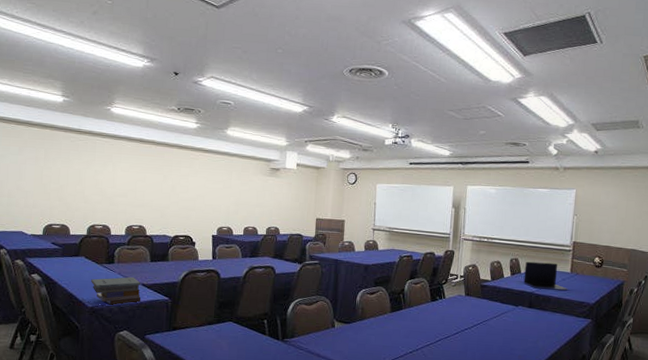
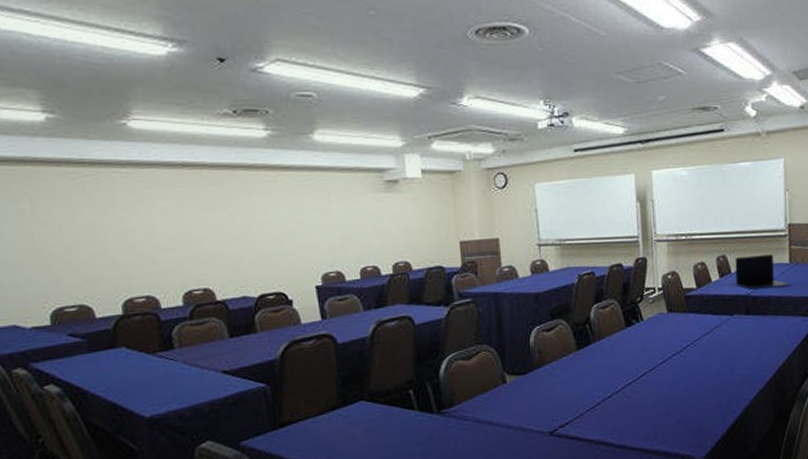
books: present [91,276,141,306] -> none [142,363,226,410]

